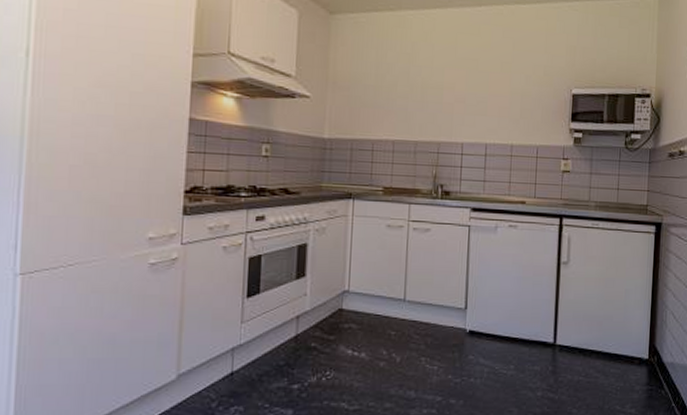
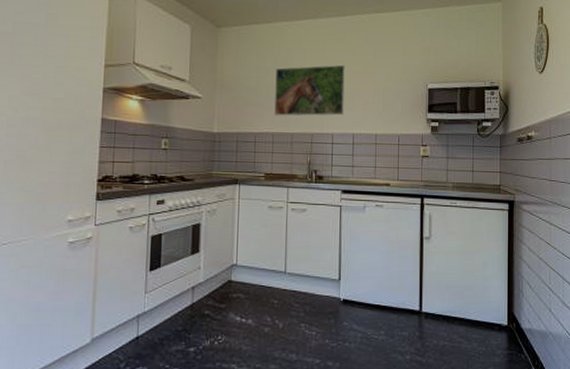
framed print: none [396,63,479,122] -> present [274,64,345,116]

